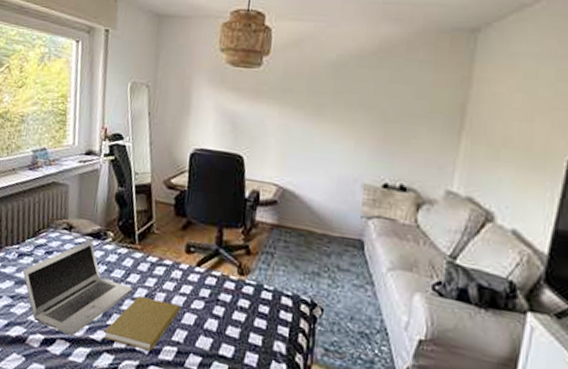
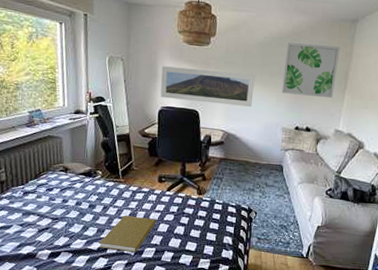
laptop: present [23,240,134,336] -> none [29,178,120,249]
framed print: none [193,95,324,152] -> present [160,66,255,107]
wall art: none [362,62,453,144] -> present [281,43,341,99]

